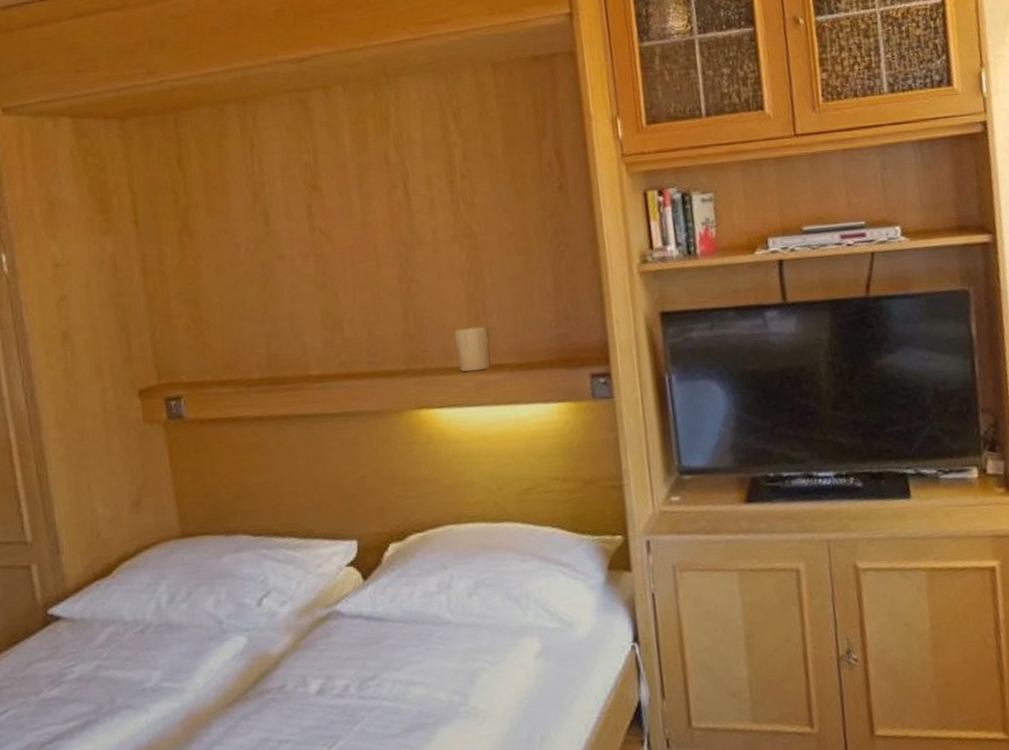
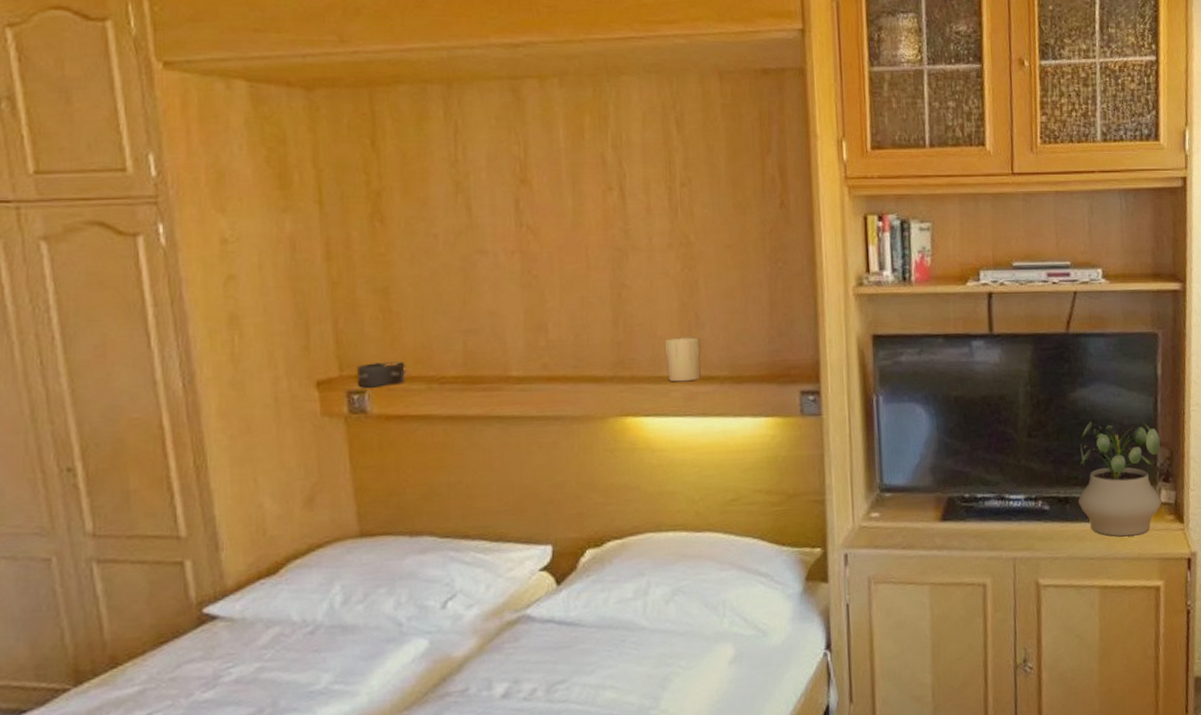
alarm clock: none [172,367,217,395] -> present [356,362,407,389]
potted plant: none [891,384,990,514] -> present [1077,420,1162,537]

